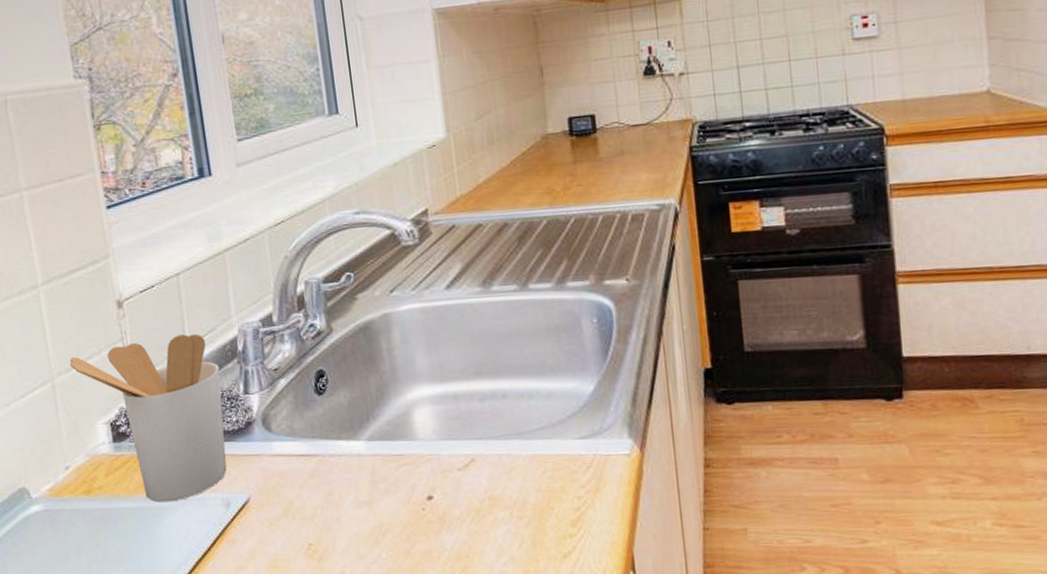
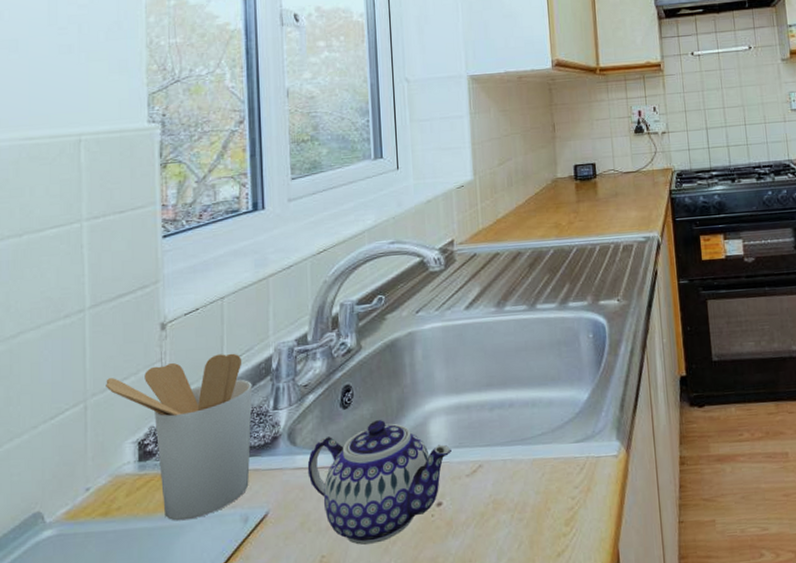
teapot: none [285,408,440,535] -> present [307,420,451,545]

